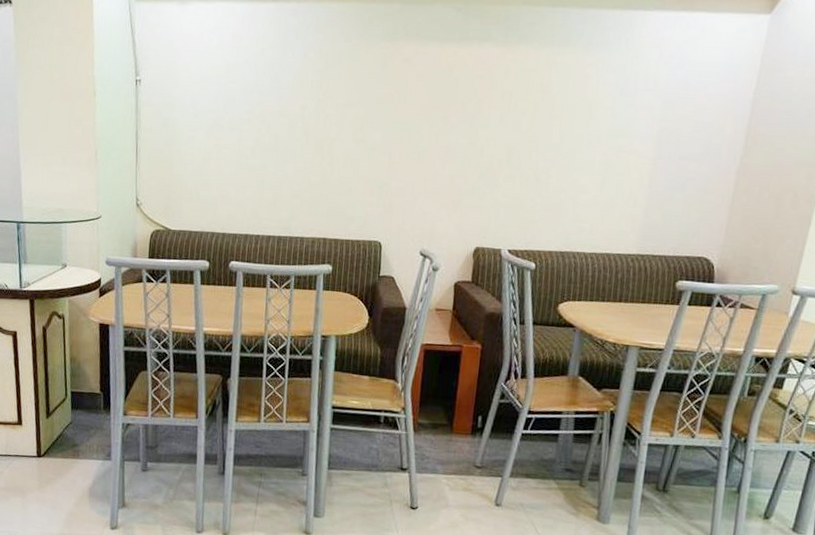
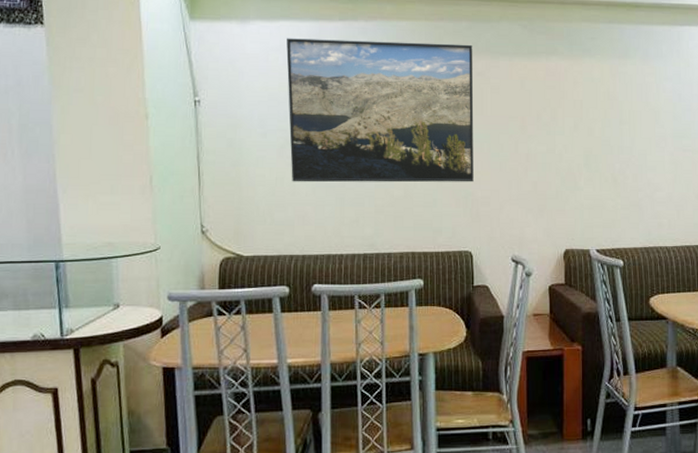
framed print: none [217,19,403,173] -> present [286,38,474,183]

